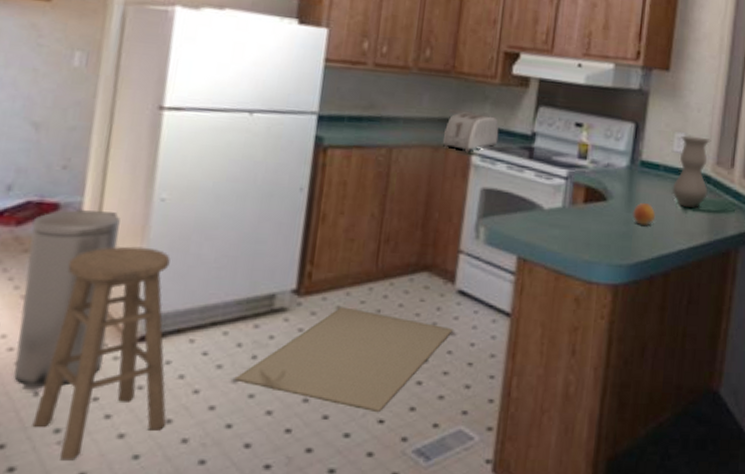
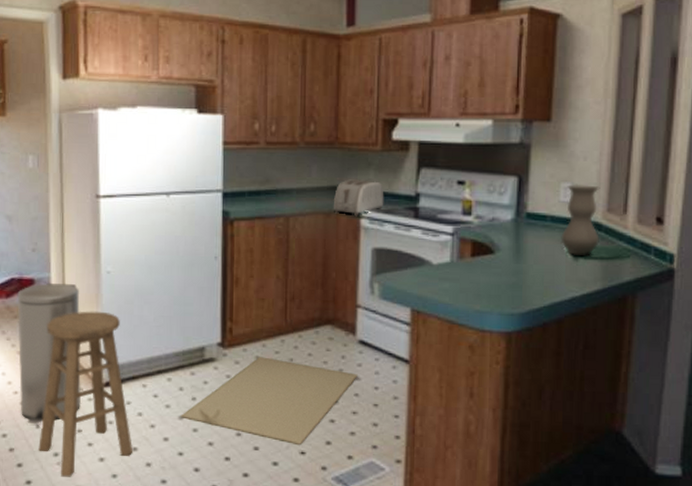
fruit: present [632,202,656,227] -> none [520,253,545,276]

